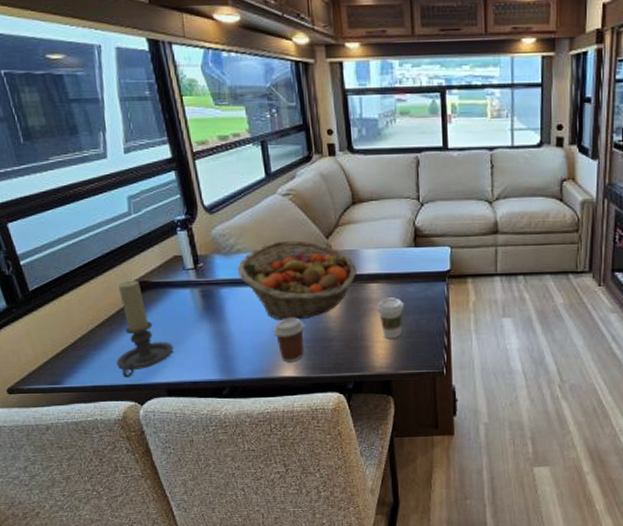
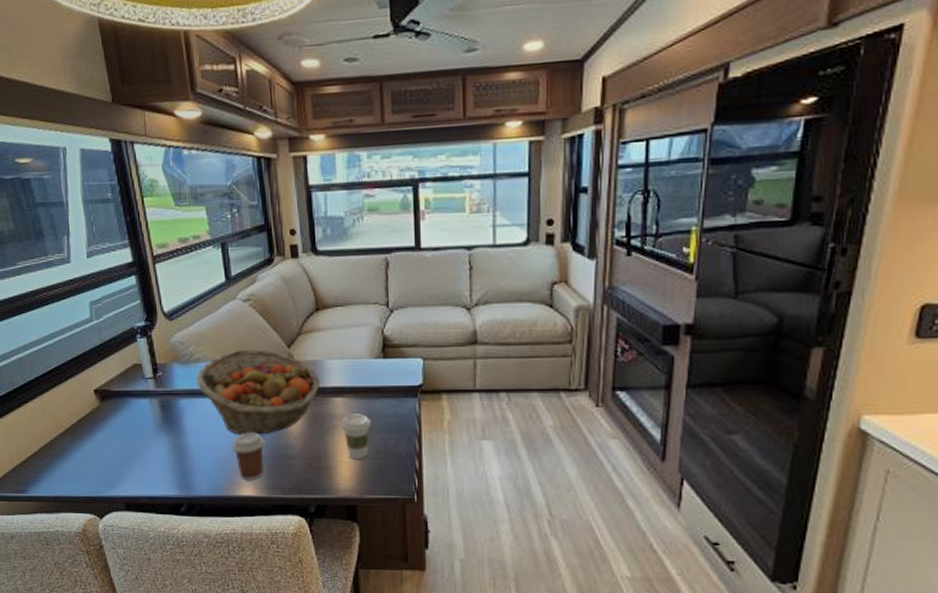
candle holder: present [116,280,174,378] -> none [76,388,132,490]

